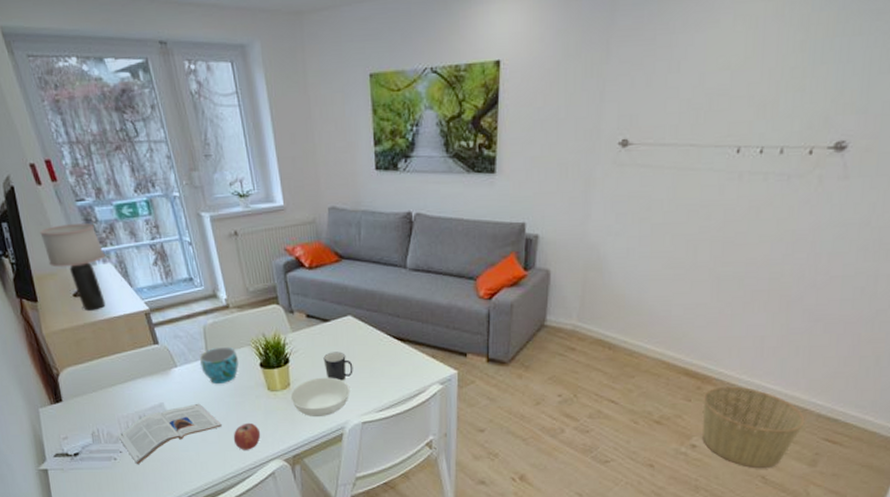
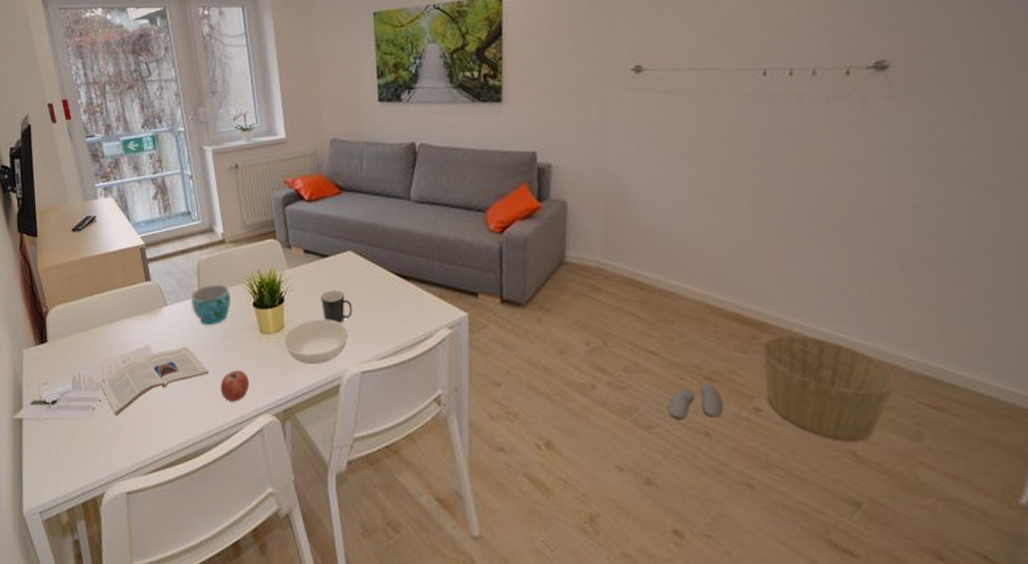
table lamp: present [40,223,106,311] -> none [49,159,108,246]
slippers: none [622,427,667,455] -> present [667,384,723,419]

